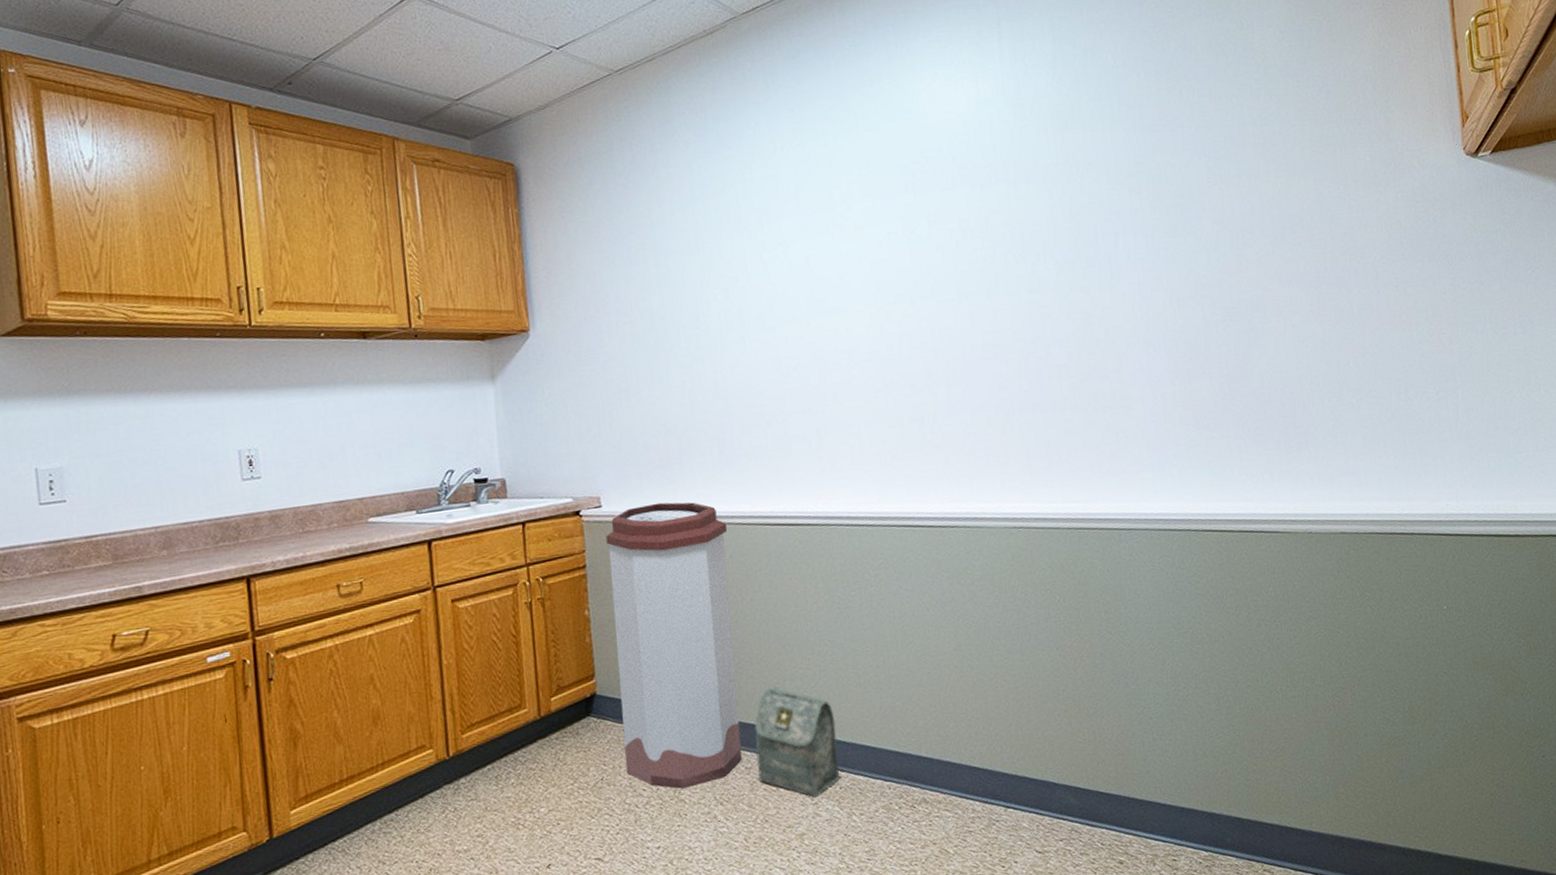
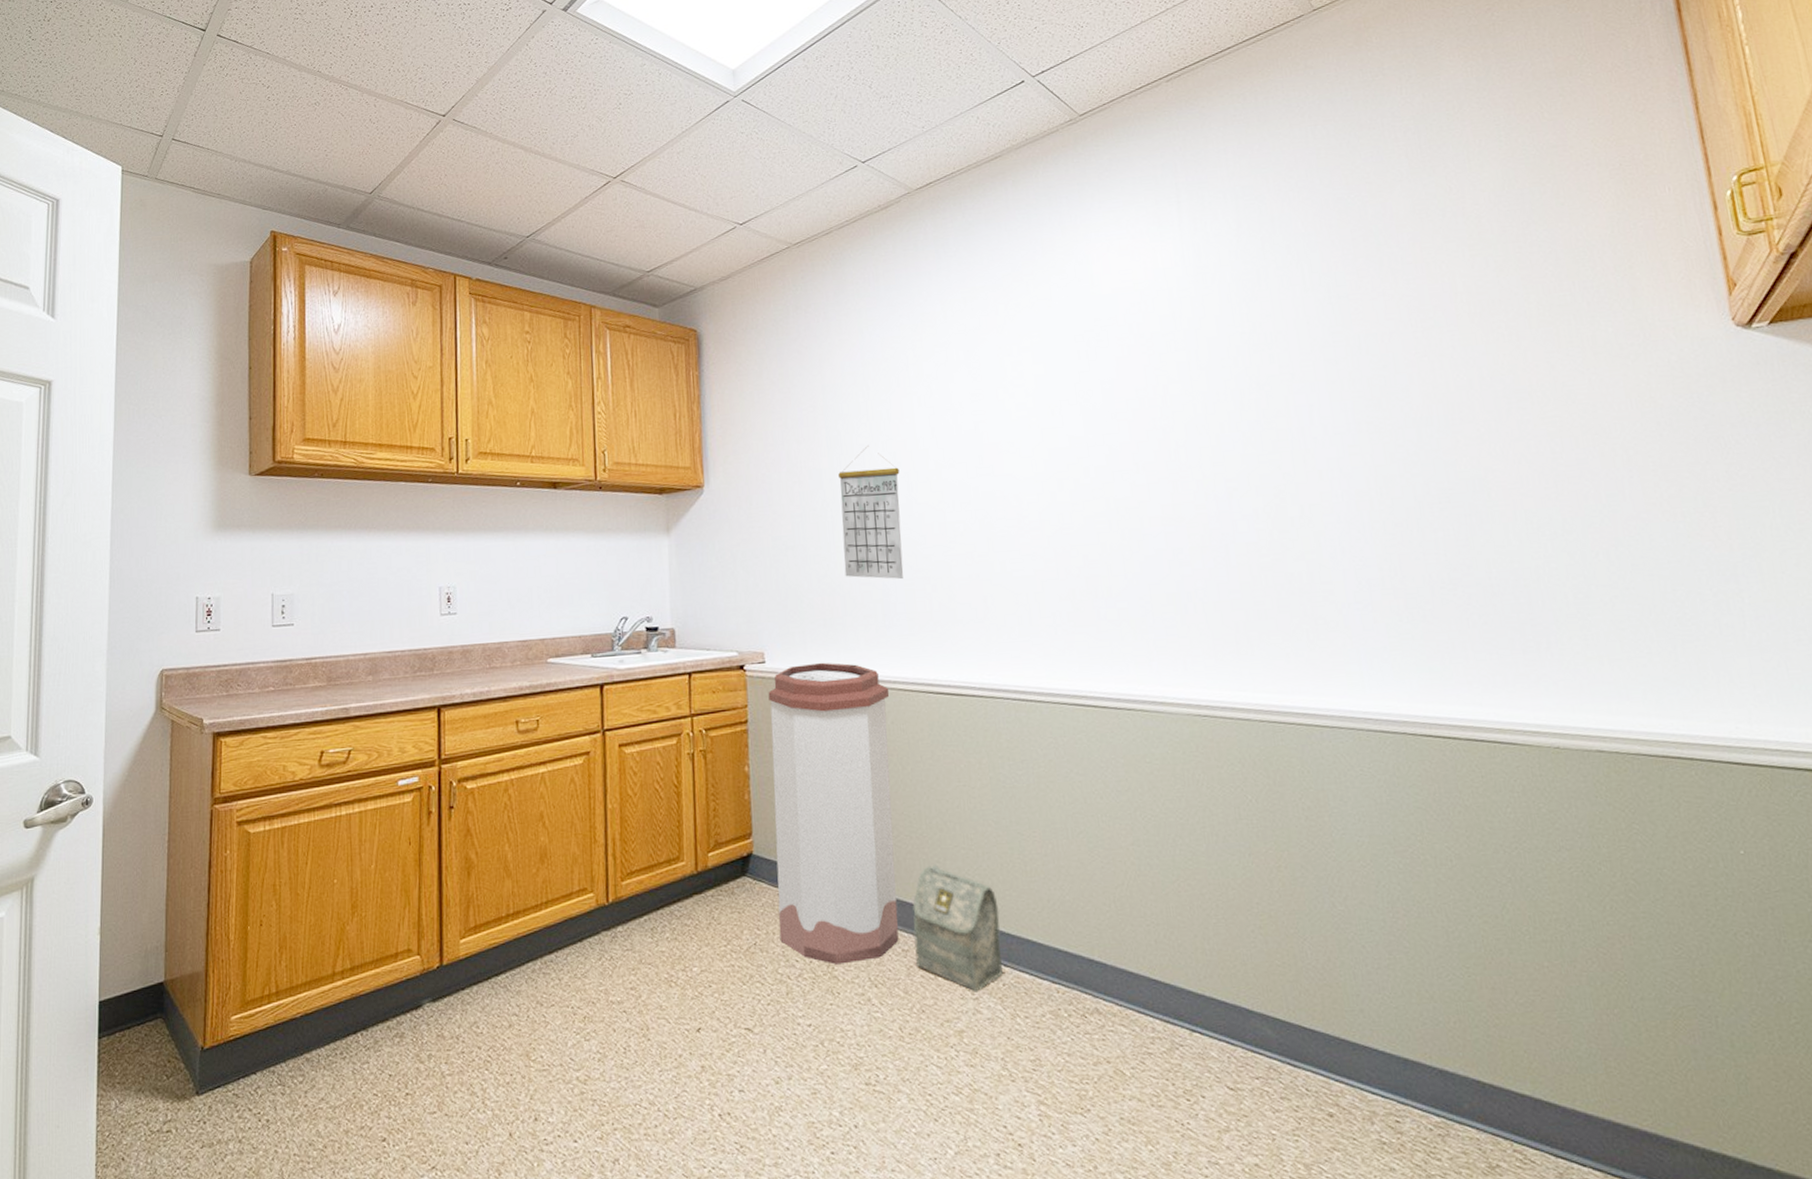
calendar: none [670,283,739,417] -> present [838,446,904,580]

